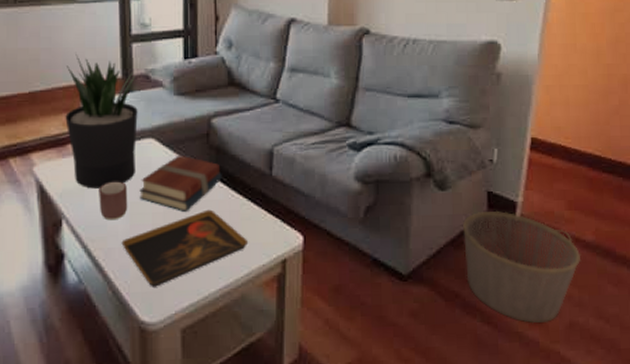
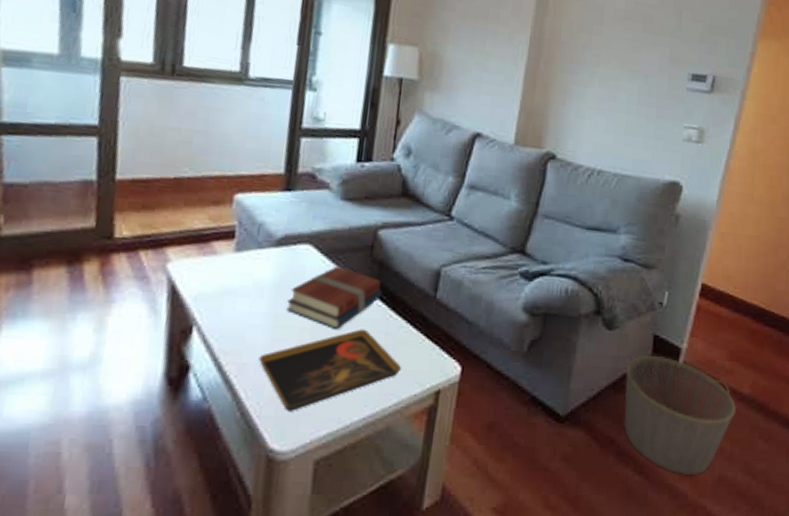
planter: present [65,53,138,189] -> none [212,140,300,295]
mug: present [99,181,128,221] -> none [239,288,274,332]

